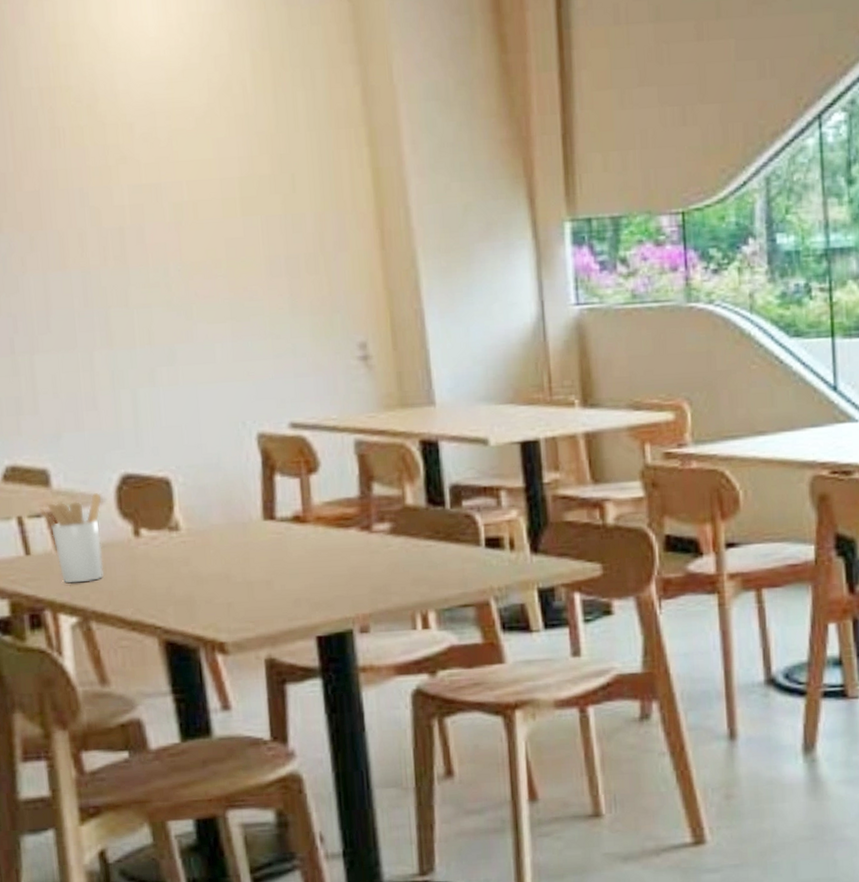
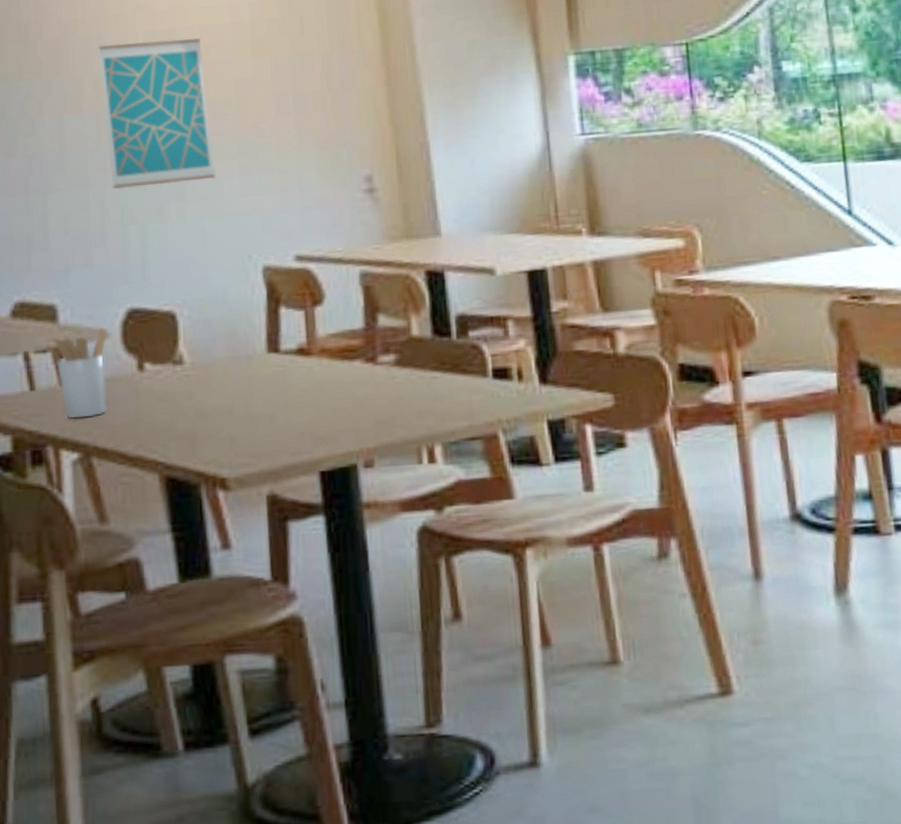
wall art: none [81,194,207,352] -> present [98,38,215,190]

